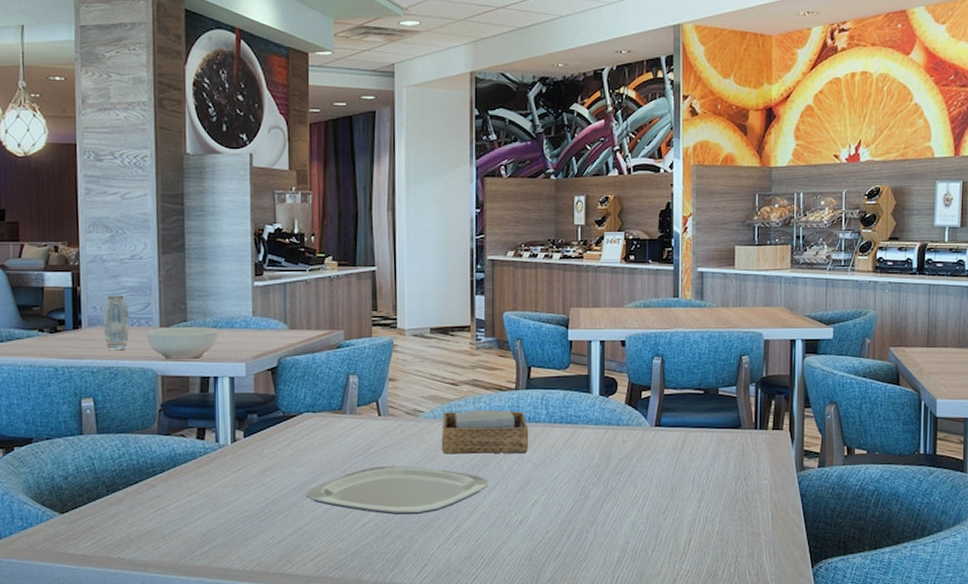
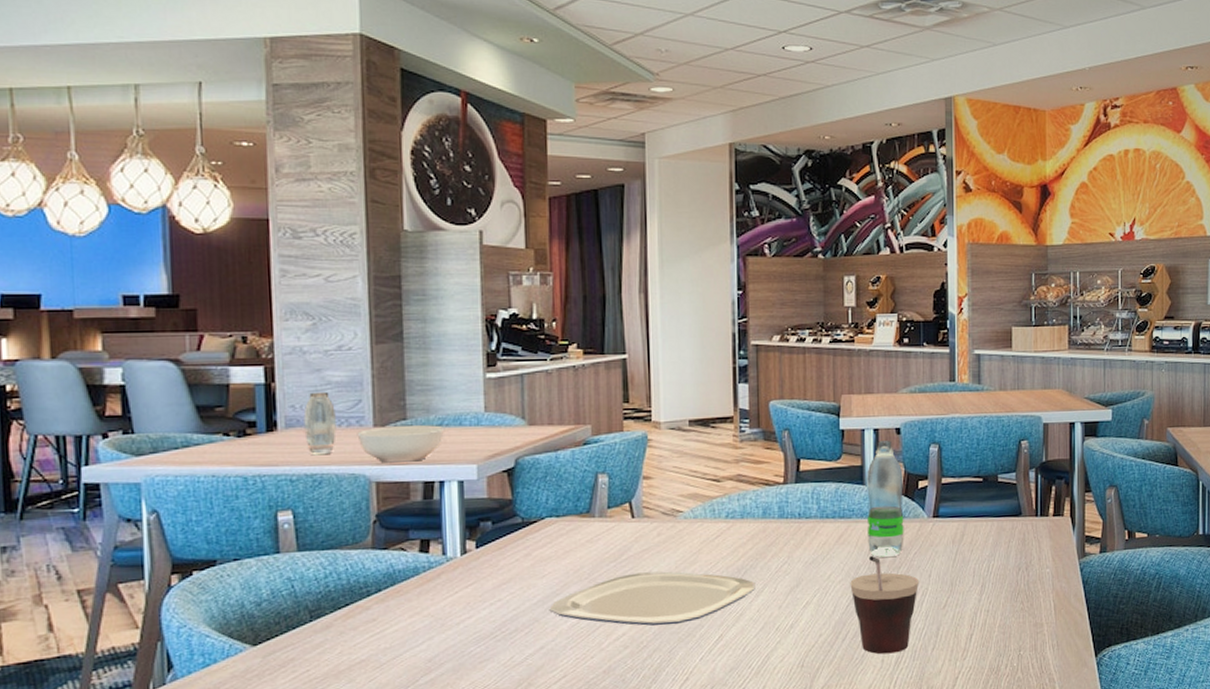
napkin holder: present [441,410,529,454] -> none [703,506,799,557]
cup: none [575,461,641,553] -> present [850,556,920,655]
bottle: none [592,352,627,462] -> present [866,441,904,557]

